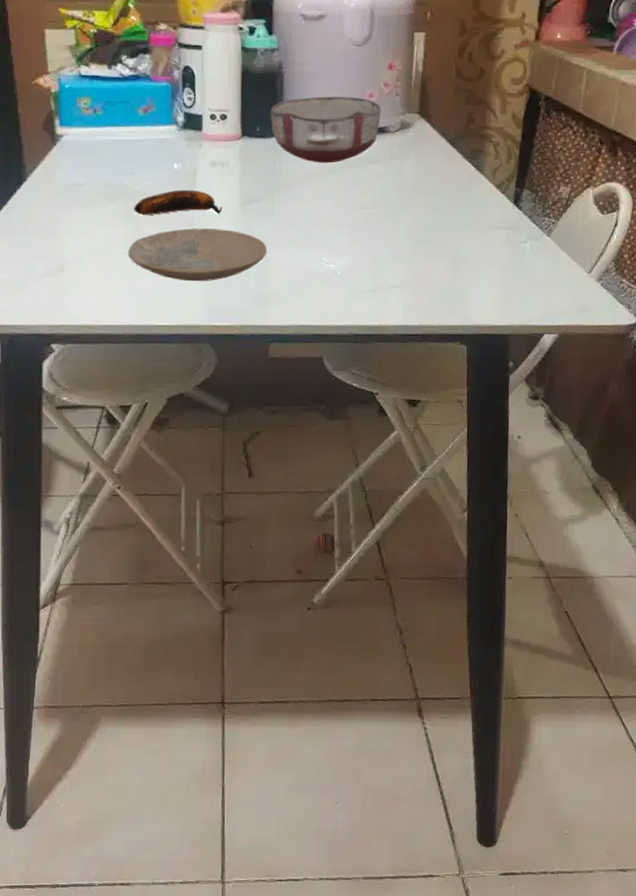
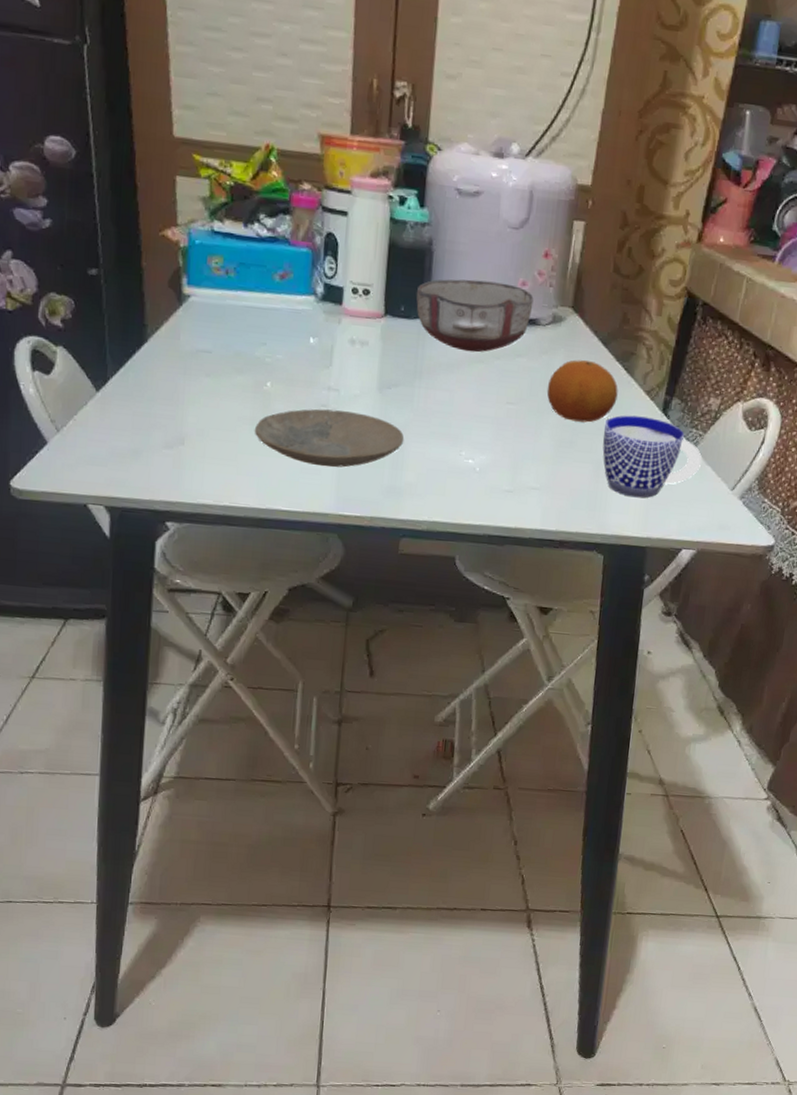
banana: present [134,189,223,215] -> none [264,366,360,398]
fruit: none [400,162,469,220] -> present [546,360,618,423]
cup: none [457,210,556,288] -> present [602,415,702,498]

